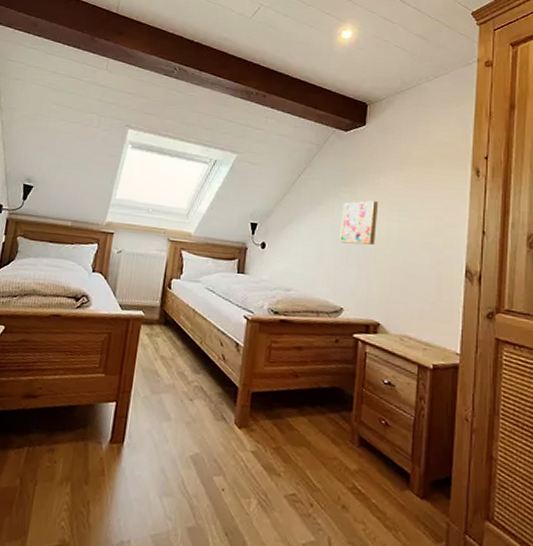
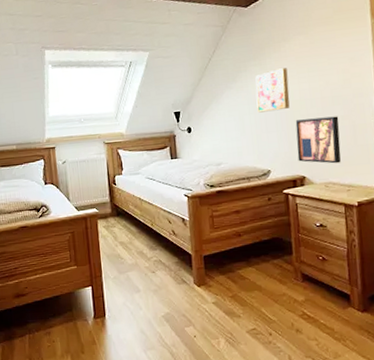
wall art: none [375,259,425,317] -> present [295,116,341,164]

